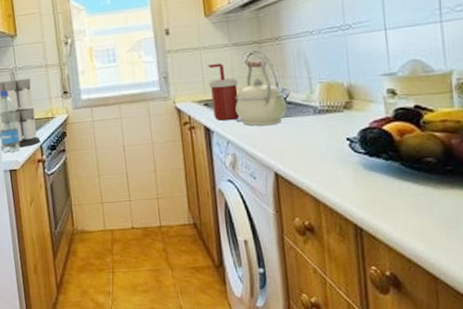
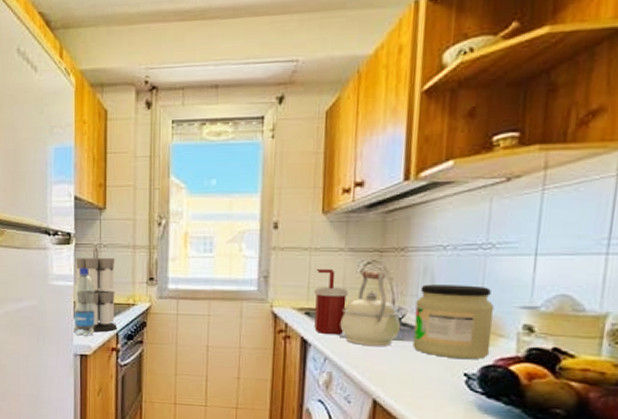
jar: none [296,61,365,127] -> present [412,284,495,360]

